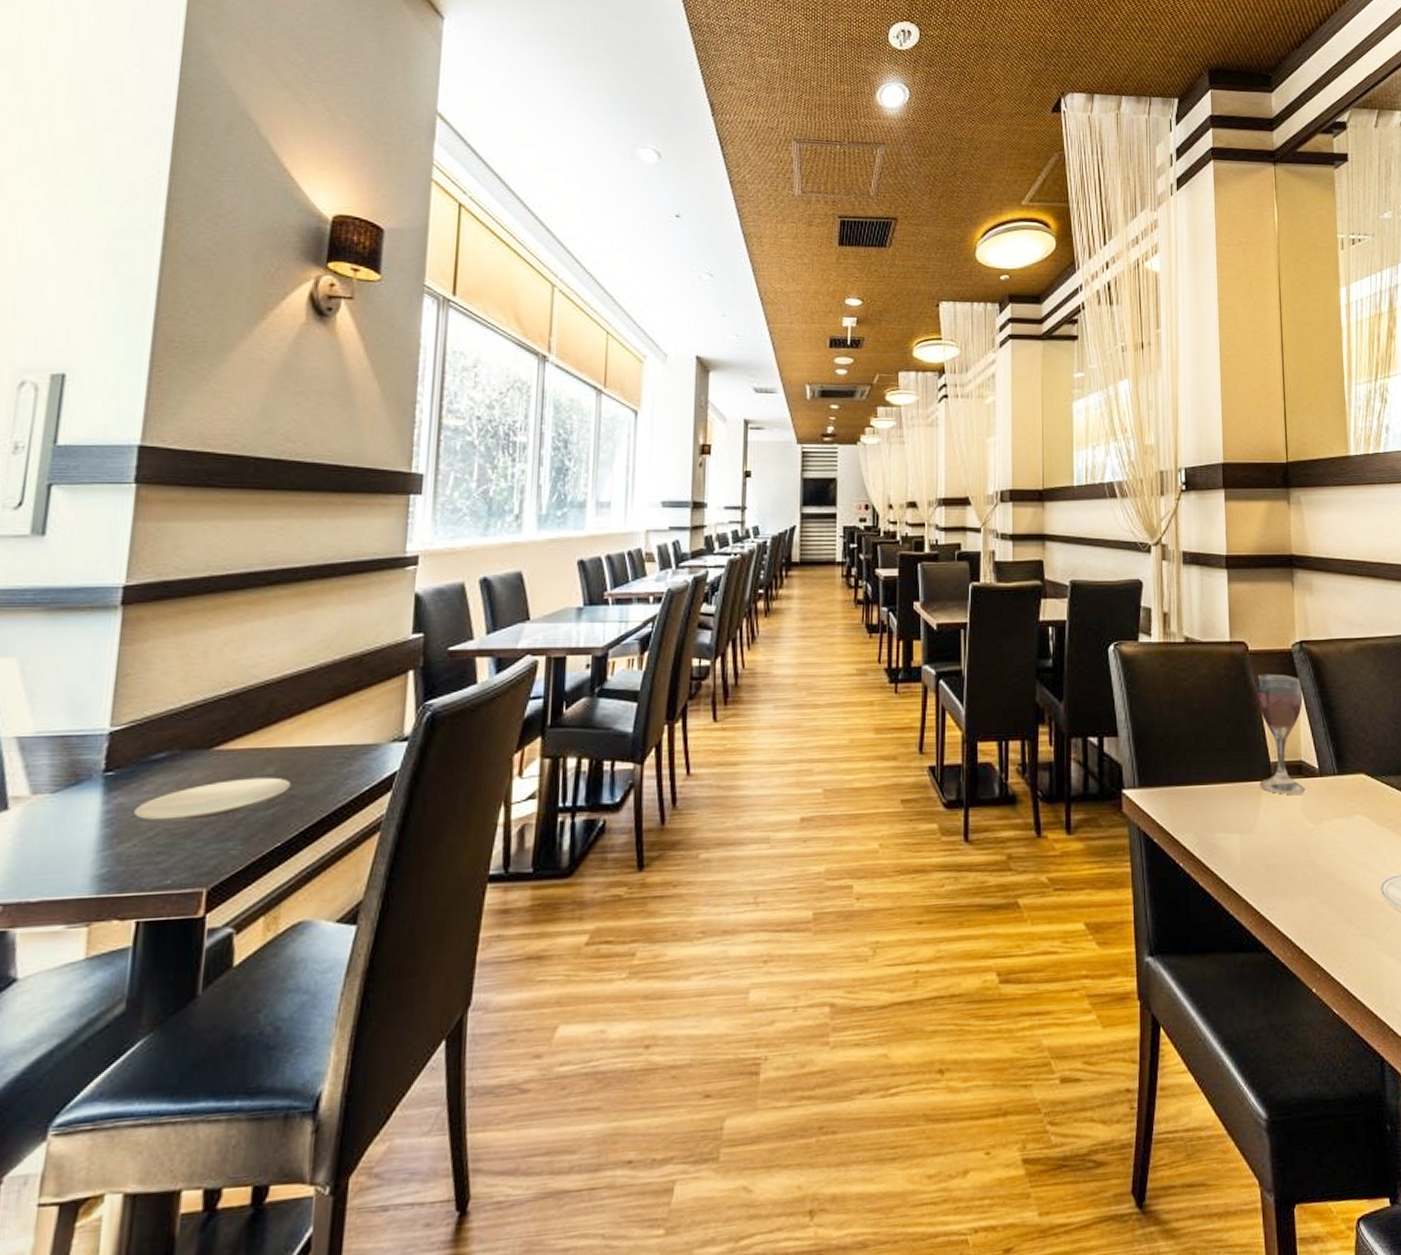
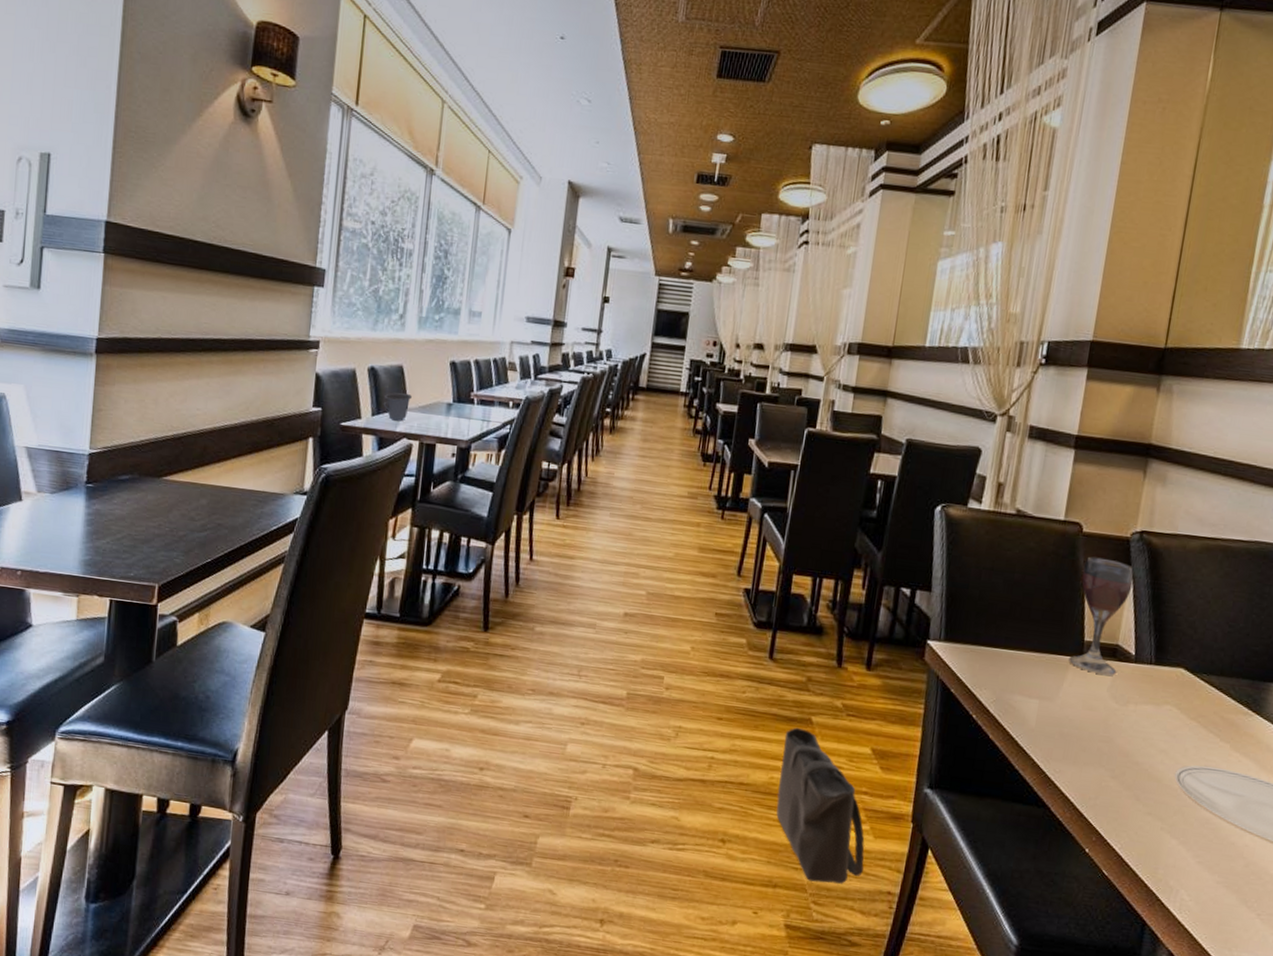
plate: present [134,777,291,822] -> none [107,504,219,532]
cup: none [499,602,534,636] -> present [383,392,412,422]
tote bag: none [992,915,1097,1098] -> present [776,727,865,884]

